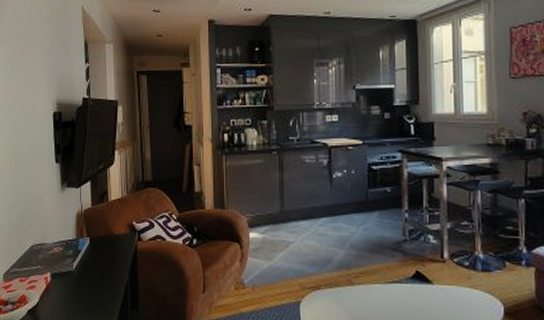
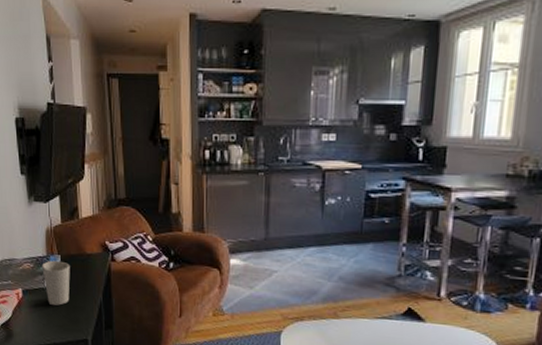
cup: none [71,243,98,288] -> present [42,260,70,306]

